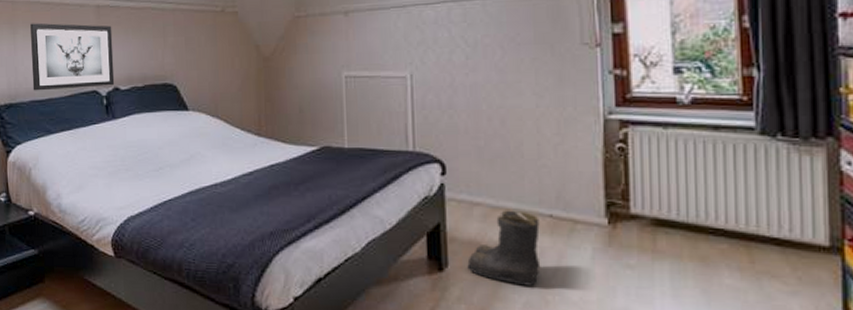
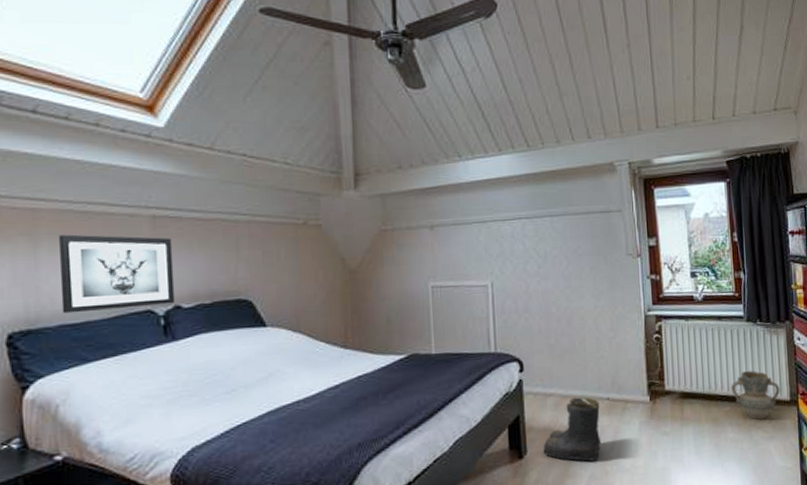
ceramic jug: none [731,201,813,266] -> present [731,370,780,420]

